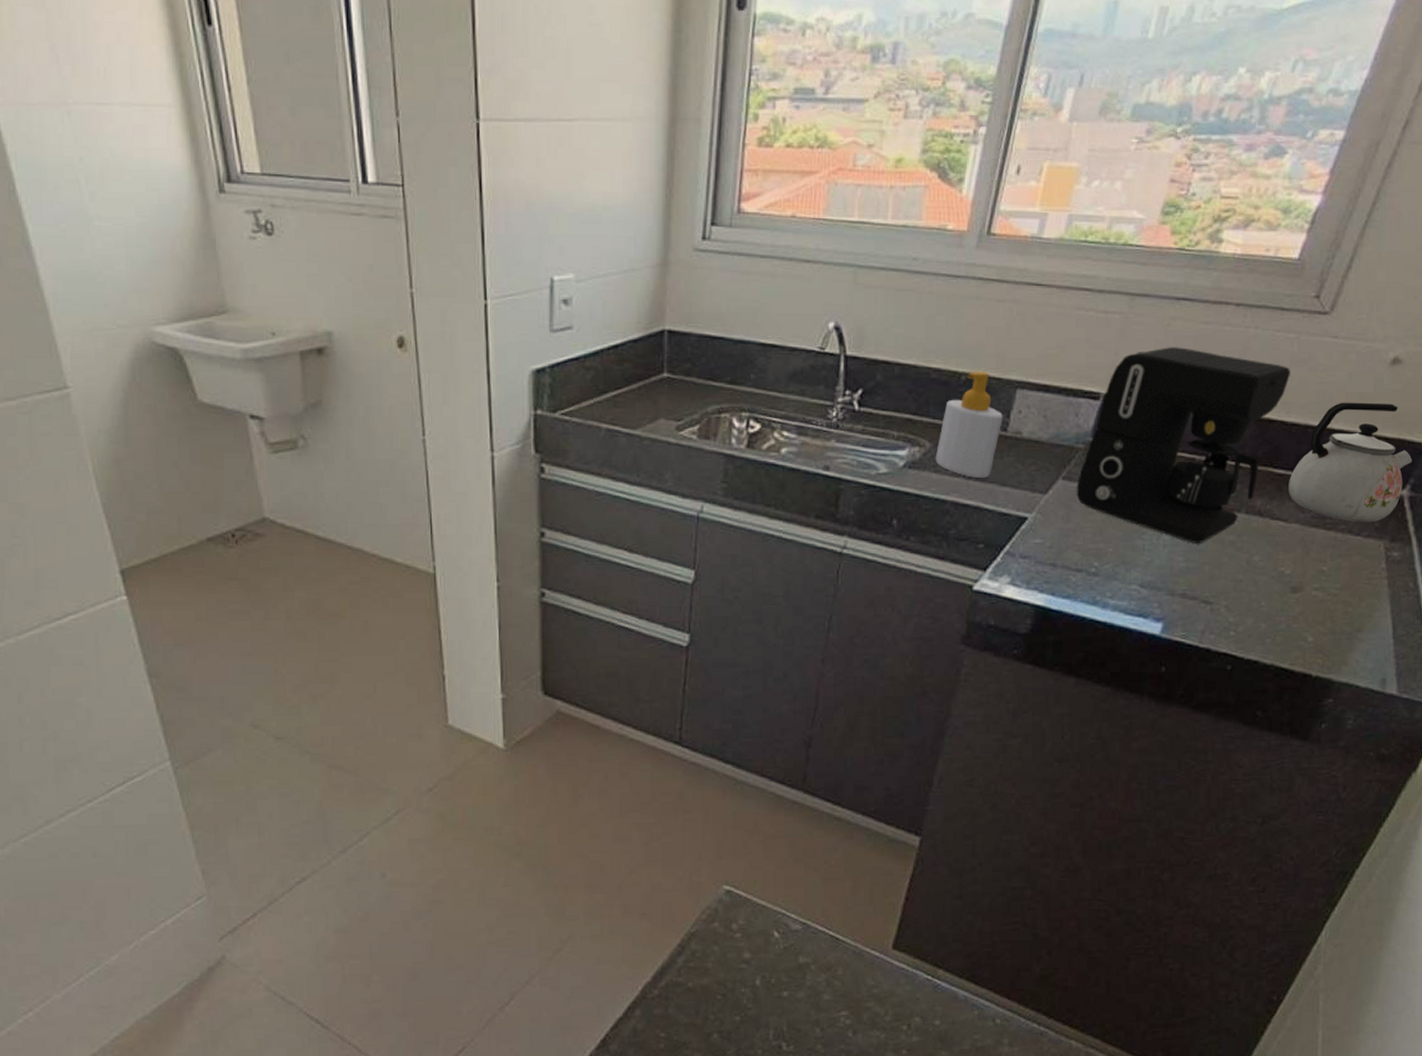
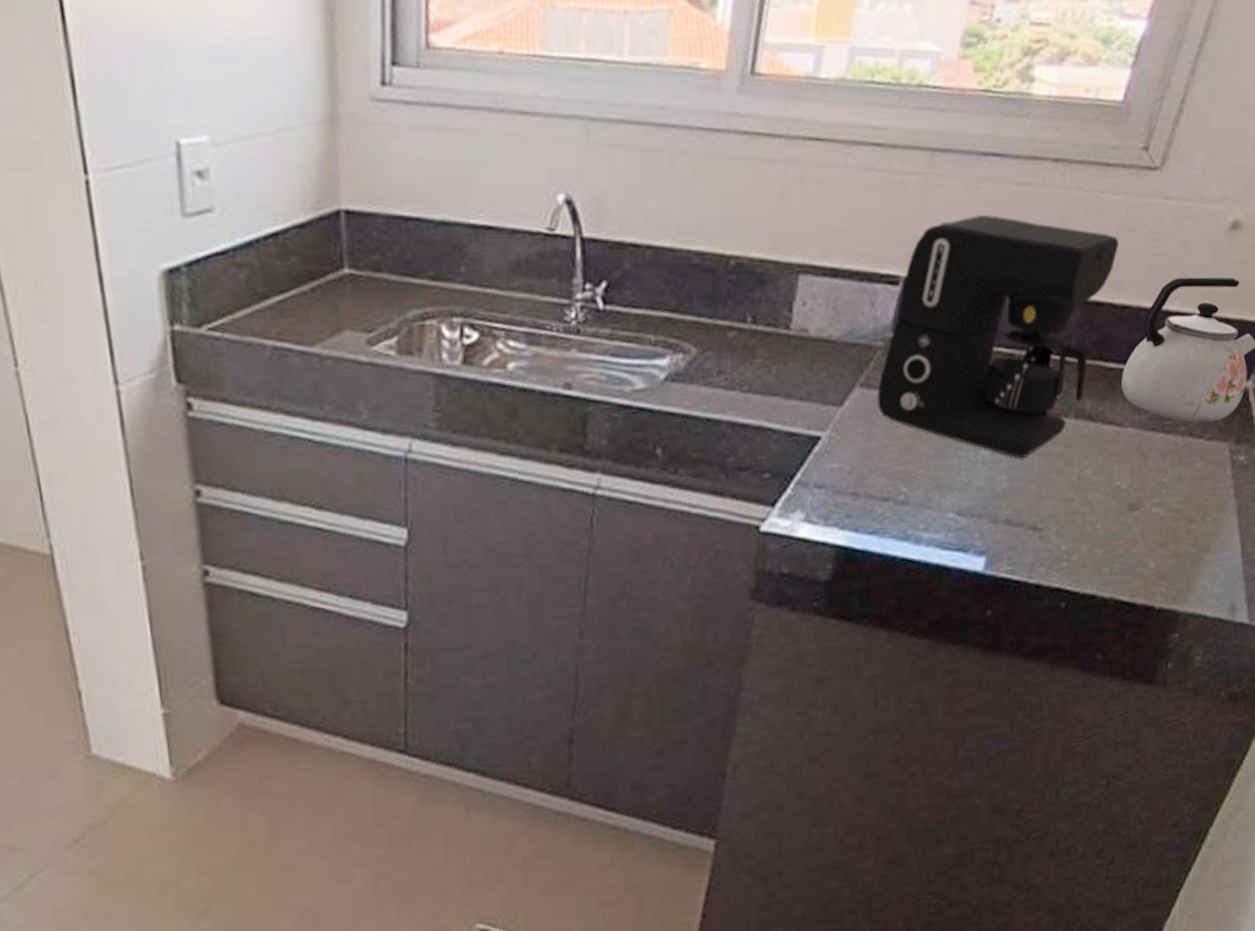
soap bottle: present [935,371,1003,478] -> none [703,252,784,390]

